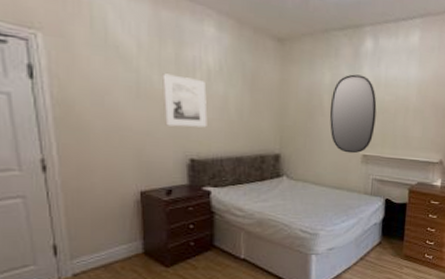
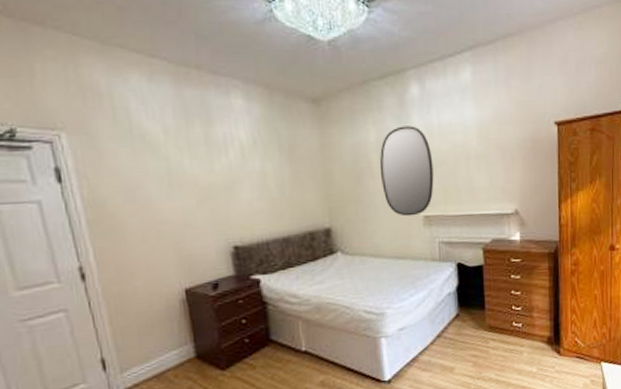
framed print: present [162,73,208,128] -> none [193,156,248,214]

